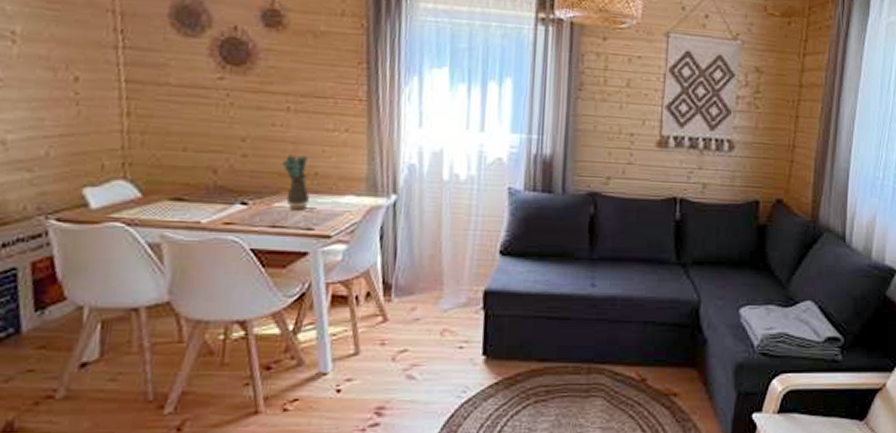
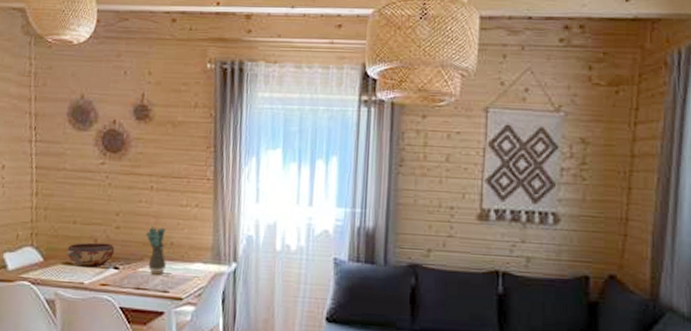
decorative bowl: none [175,173,242,204] -> present [66,242,115,268]

